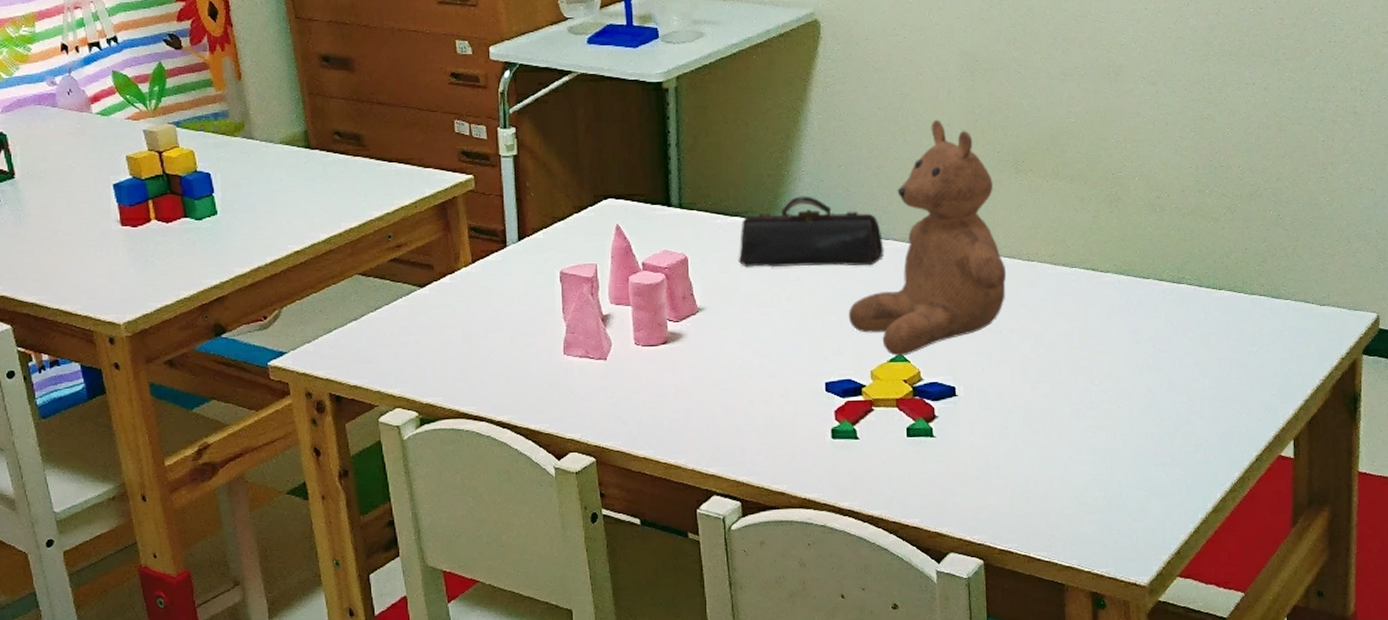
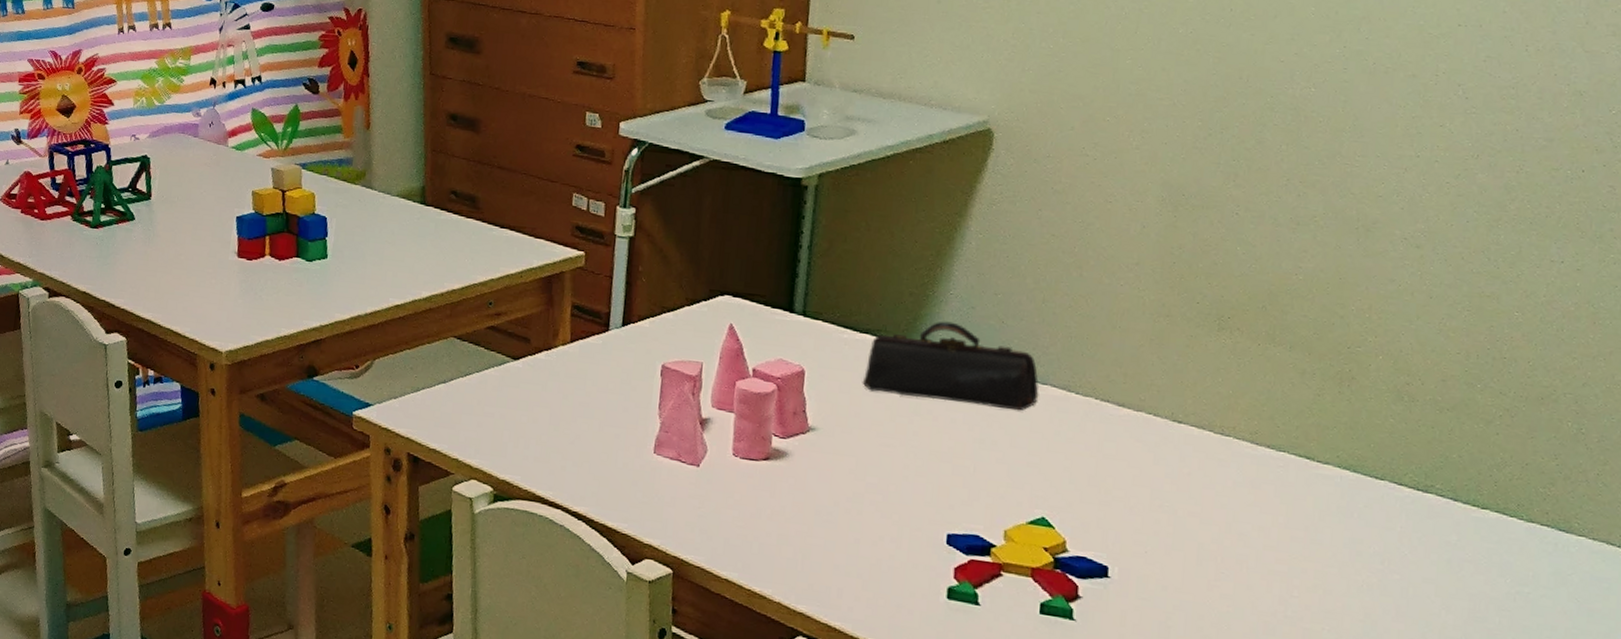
teddy bear: present [848,119,1007,356] -> none [984,256,1192,520]

